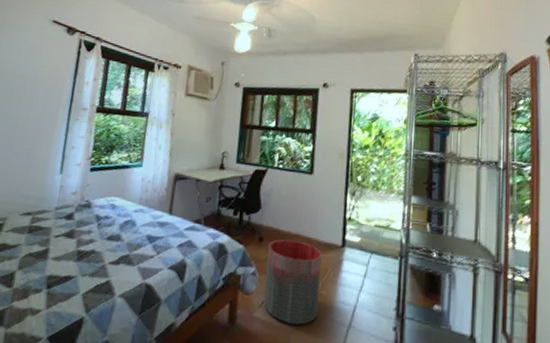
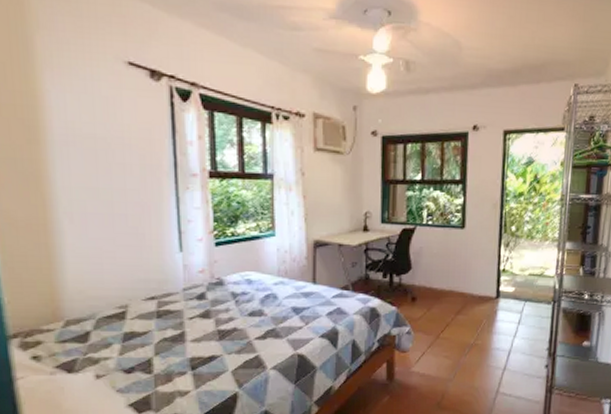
trash can: present [263,239,322,325] -> none [420,296,477,374]

